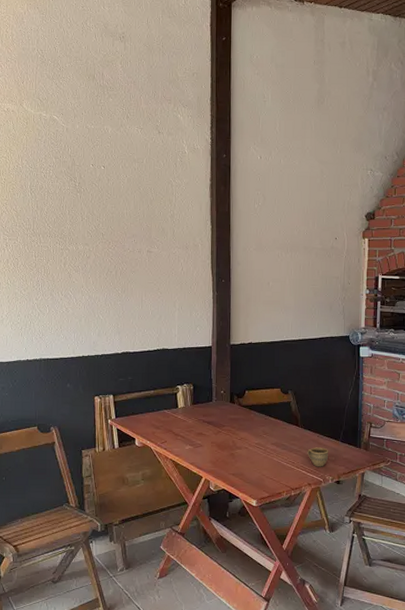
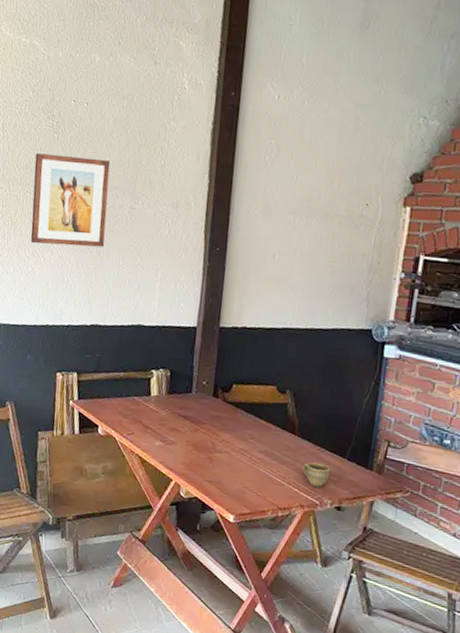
wall art: none [61,210,128,287] -> present [30,153,111,247]

